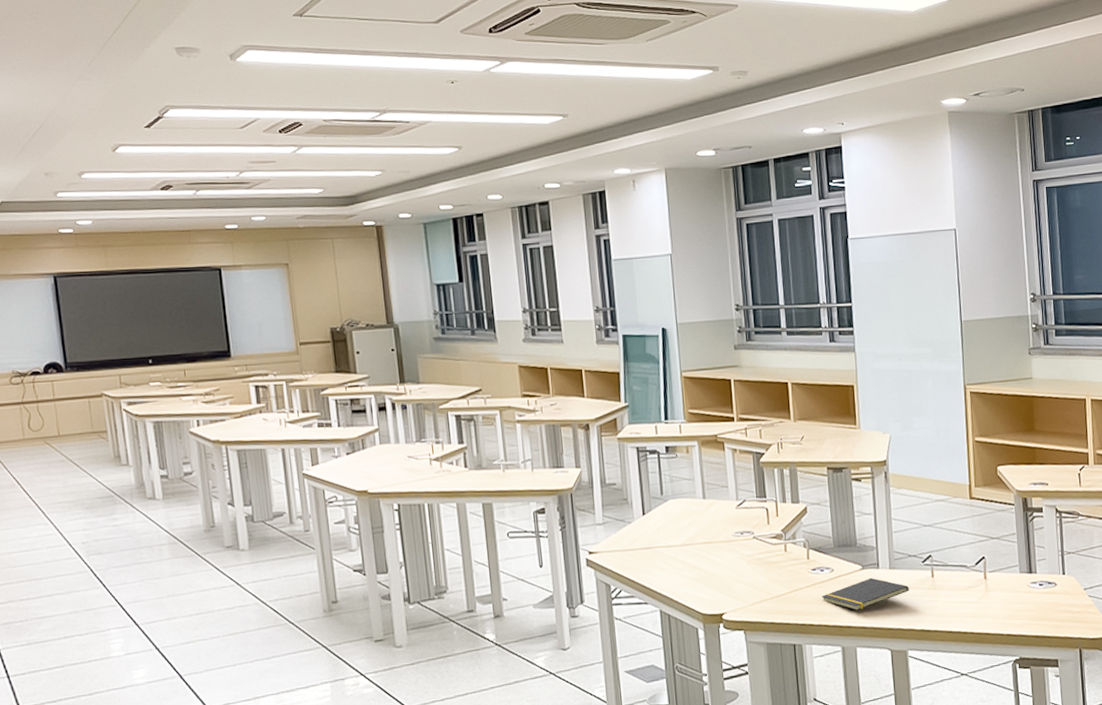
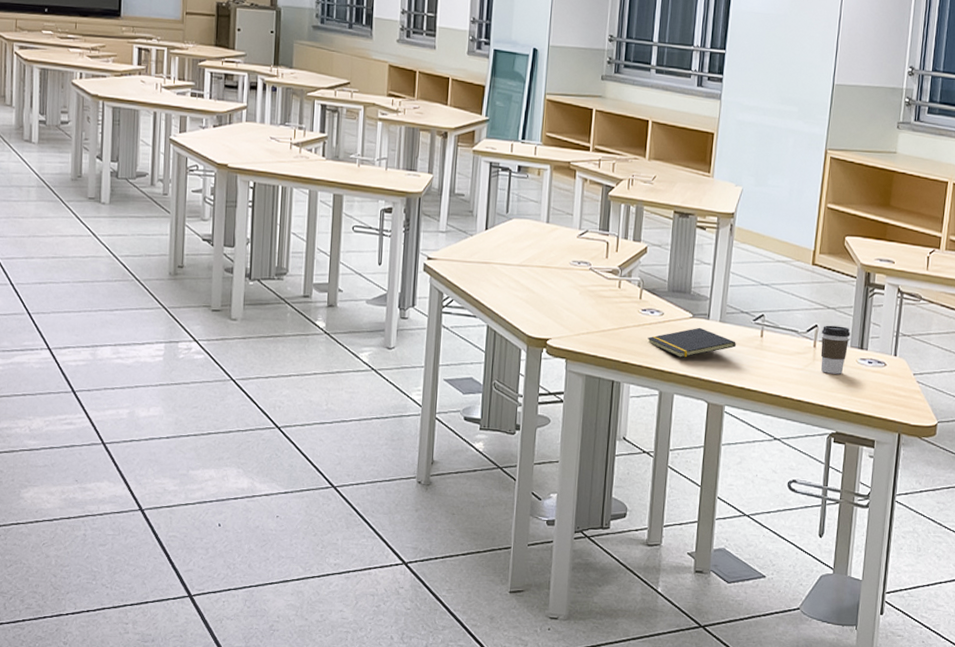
coffee cup: none [989,554,1018,602] -> present [820,325,850,374]

